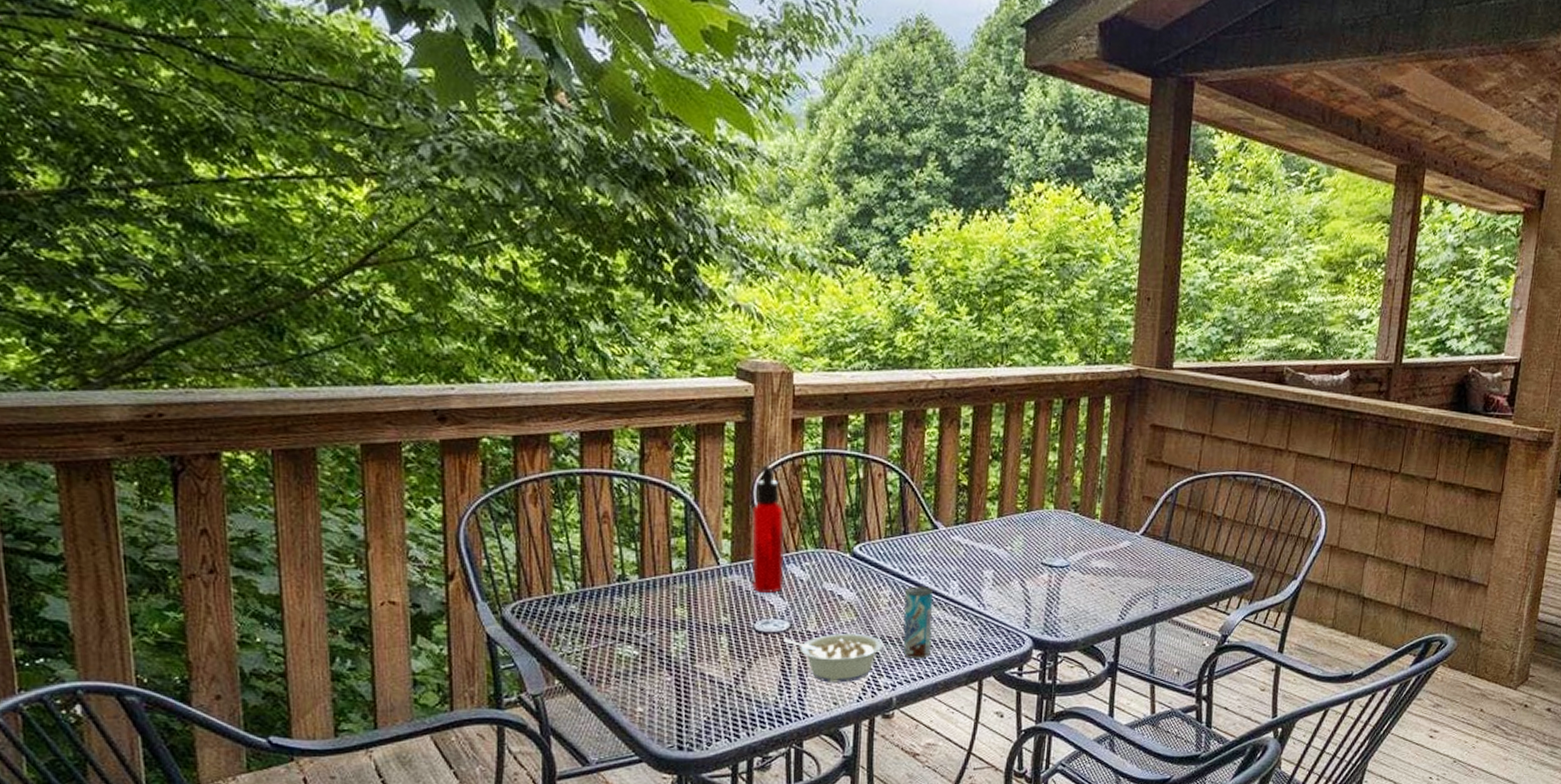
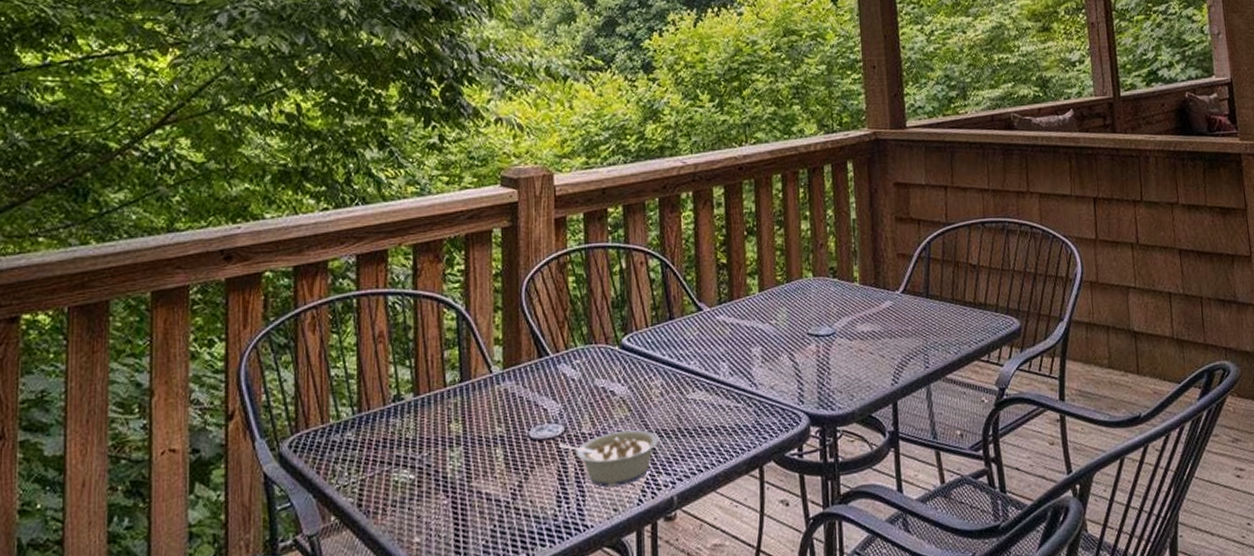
water bottle: present [751,465,785,593] -> none [521,266,556,397]
beverage can: present [903,586,934,659] -> none [676,371,708,451]

